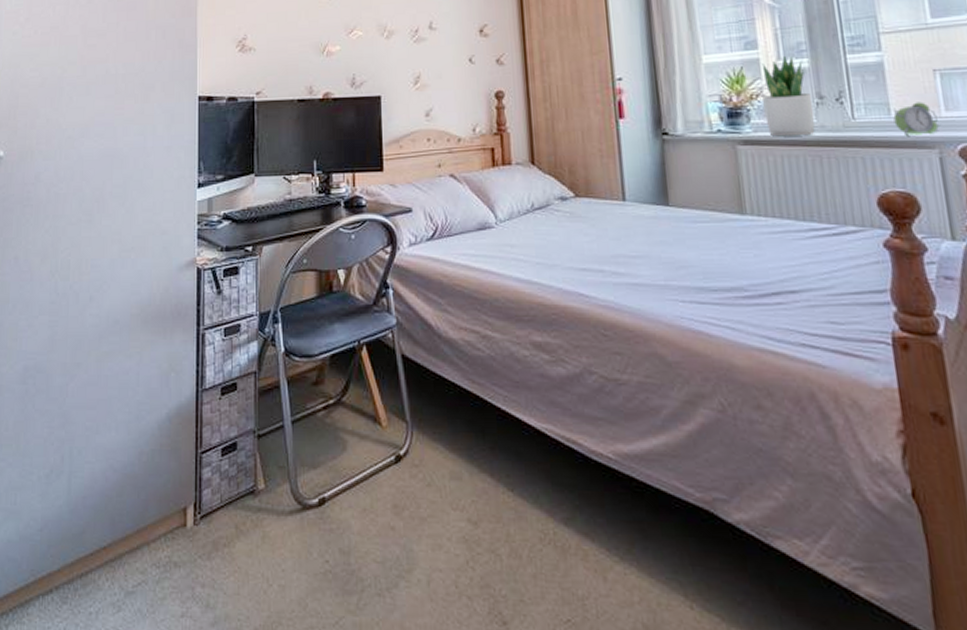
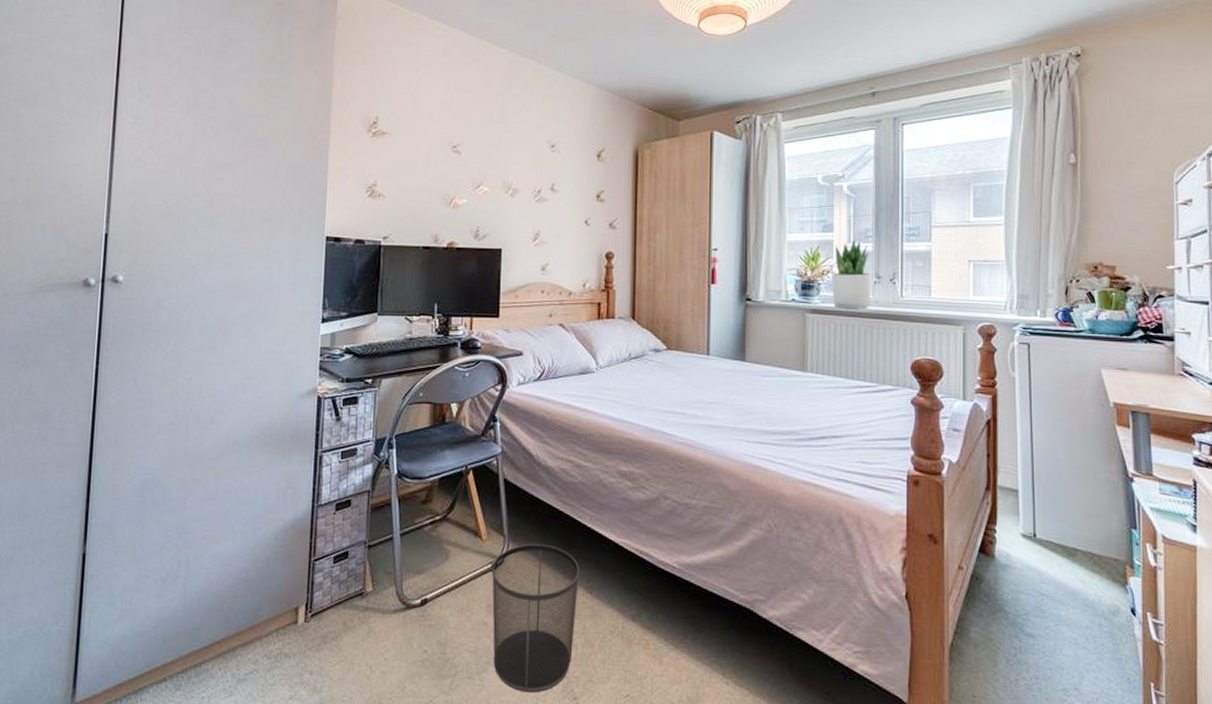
waste bin: none [394,430,497,615] -> present [491,543,579,693]
alarm clock: present [893,102,939,136] -> none [933,286,966,314]

